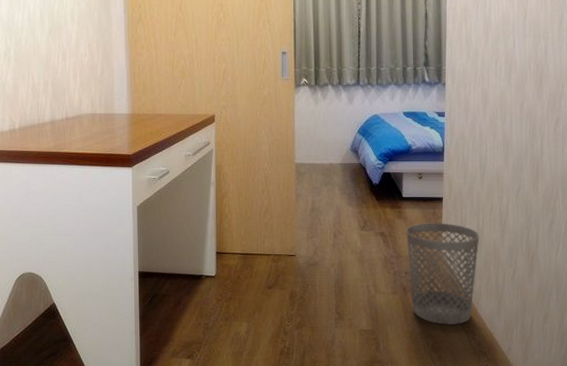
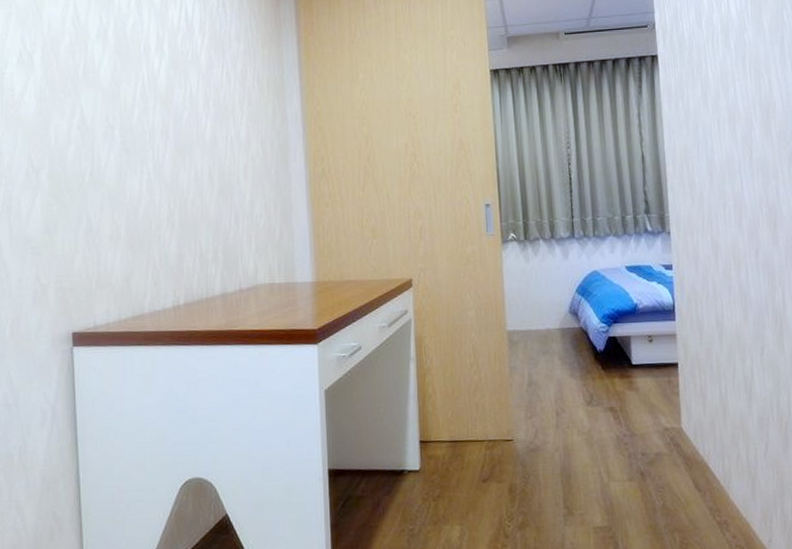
wastebasket: present [406,223,480,325] -> none [639,392,724,515]

